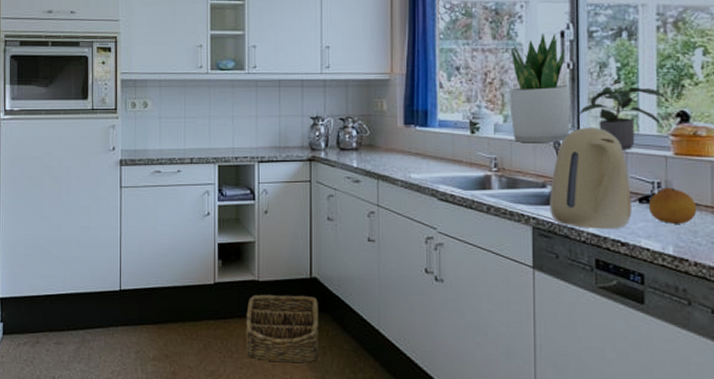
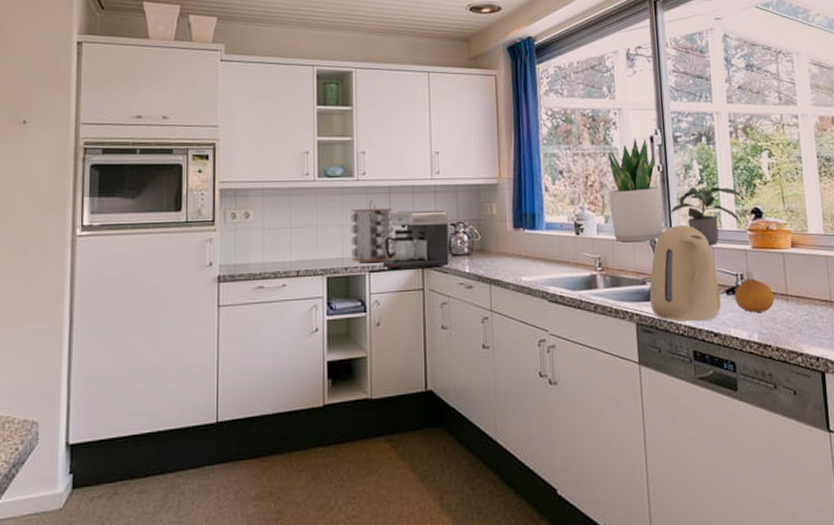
spice rack: none [241,92,283,154] -> present [351,199,394,264]
basket: present [245,294,318,363] -> none [358,410,436,487]
coffee maker: none [271,104,338,162] -> present [382,210,449,270]

